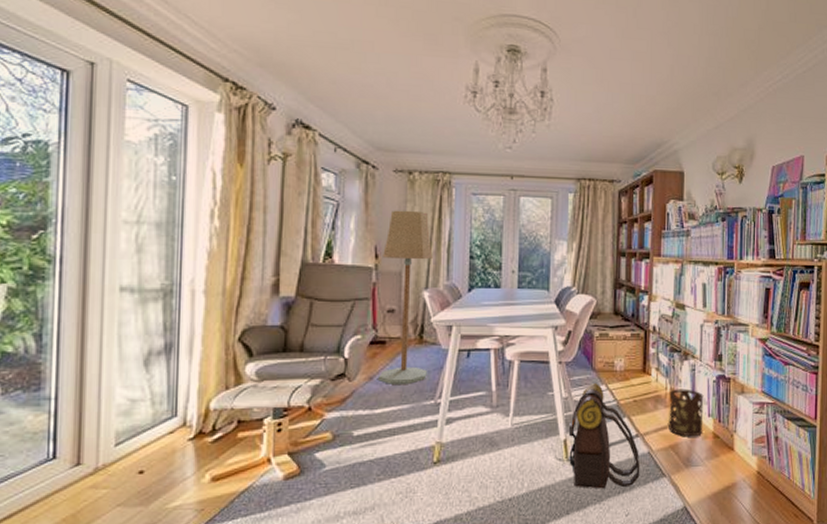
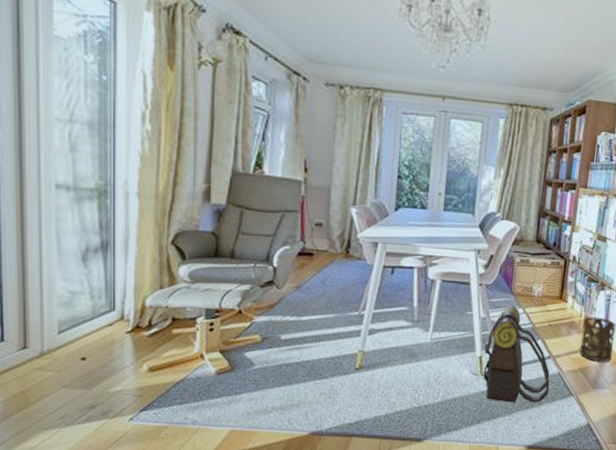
floor lamp: present [378,210,433,384] -> none [305,124,361,295]

